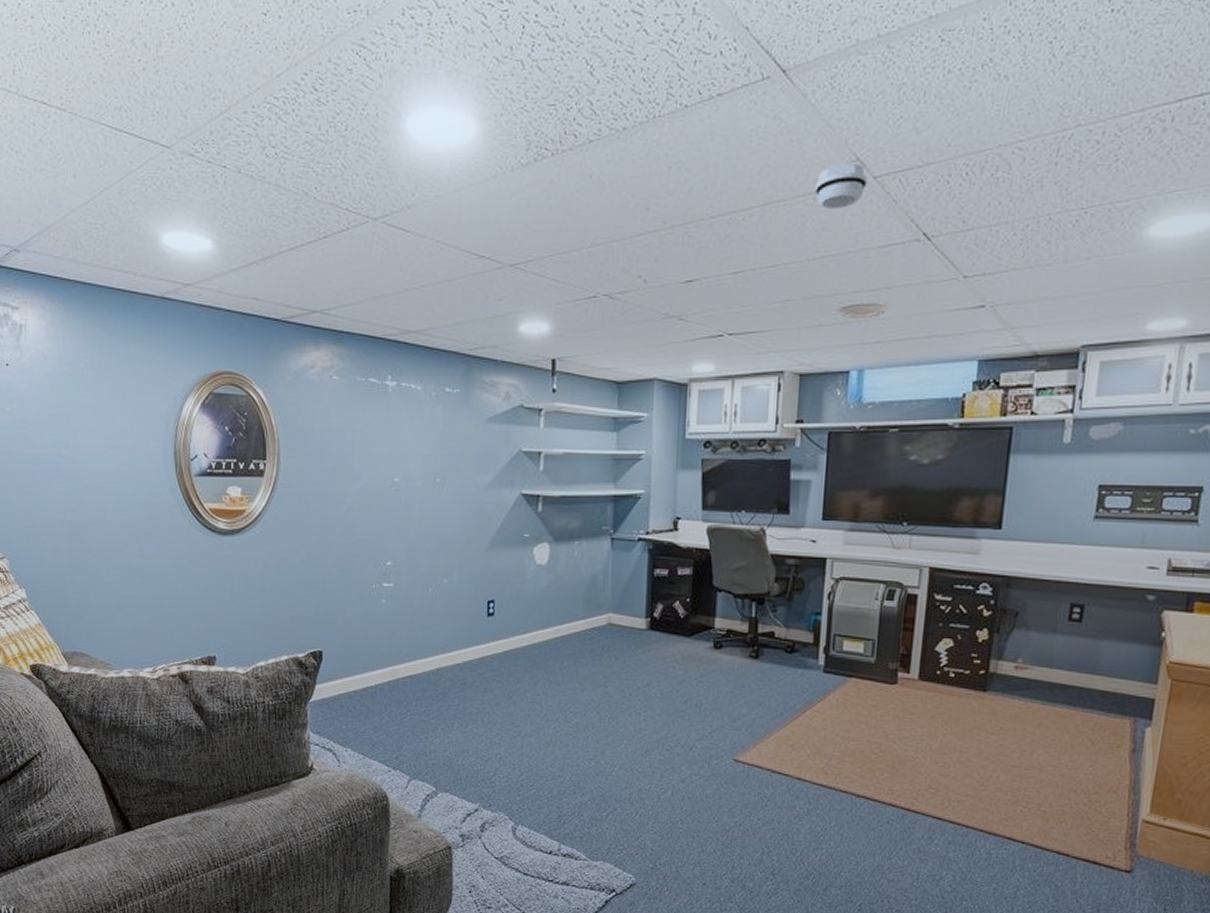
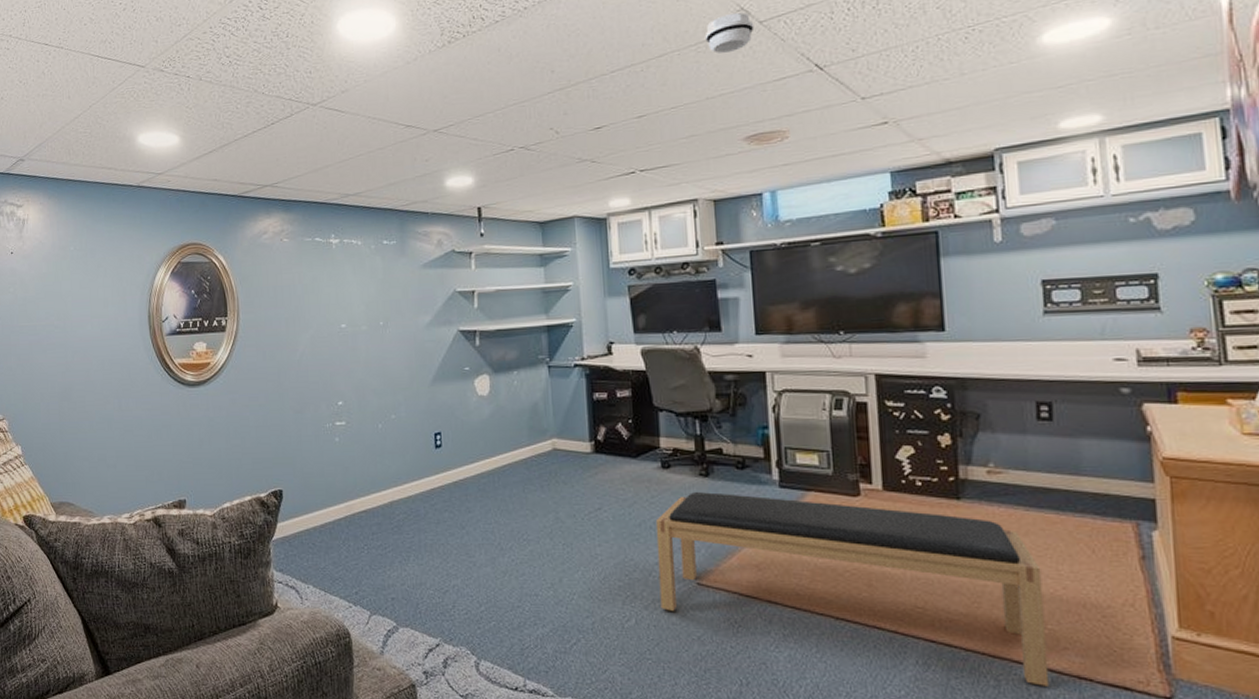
bench: none [697,673,1045,860] -> present [655,492,1050,686]

